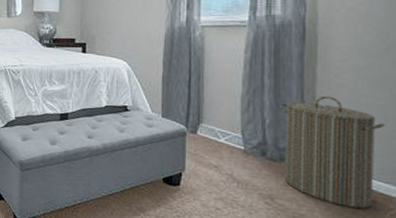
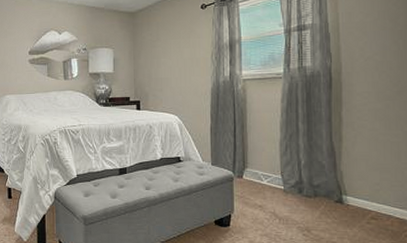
laundry hamper: present [280,96,385,209] -> none [313,136,399,232]

